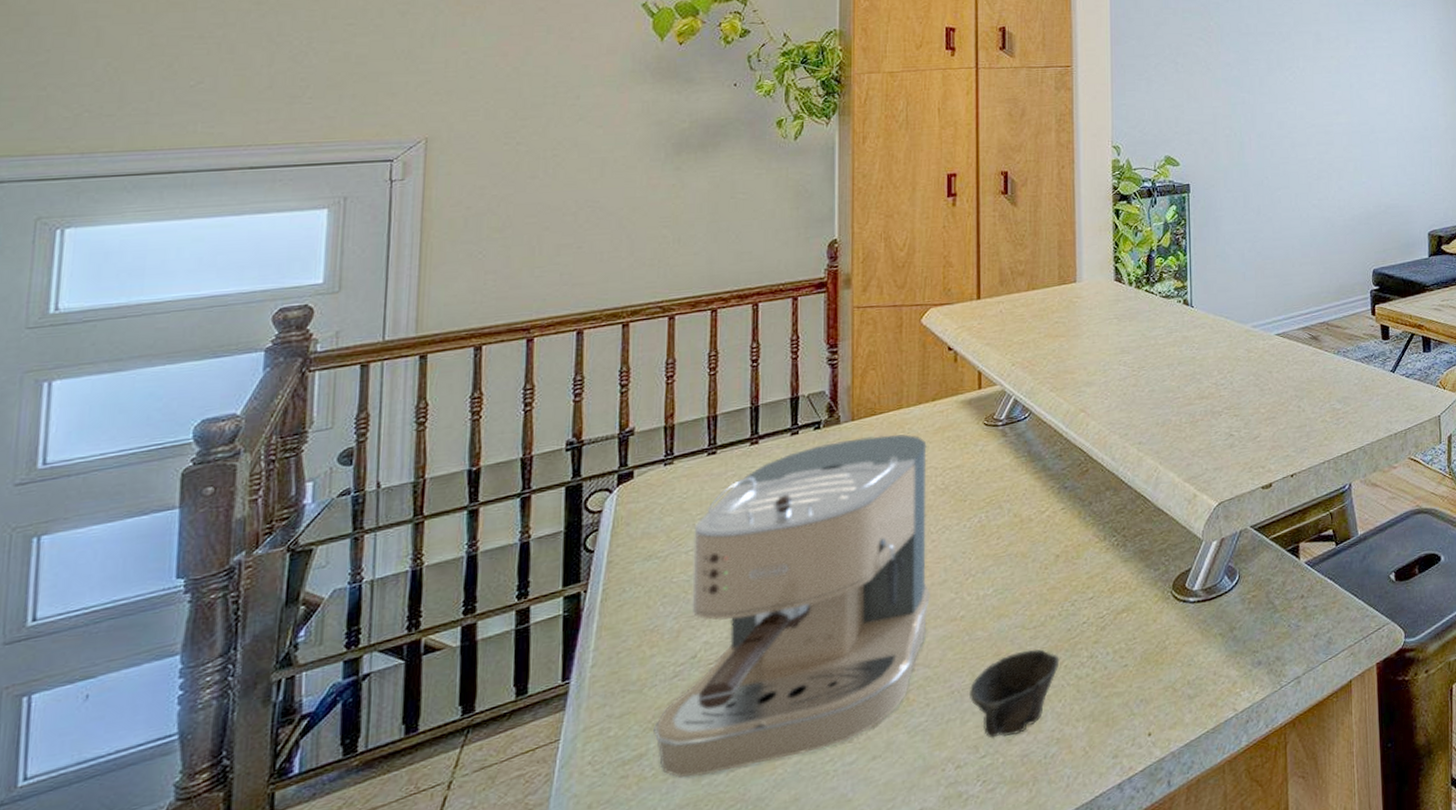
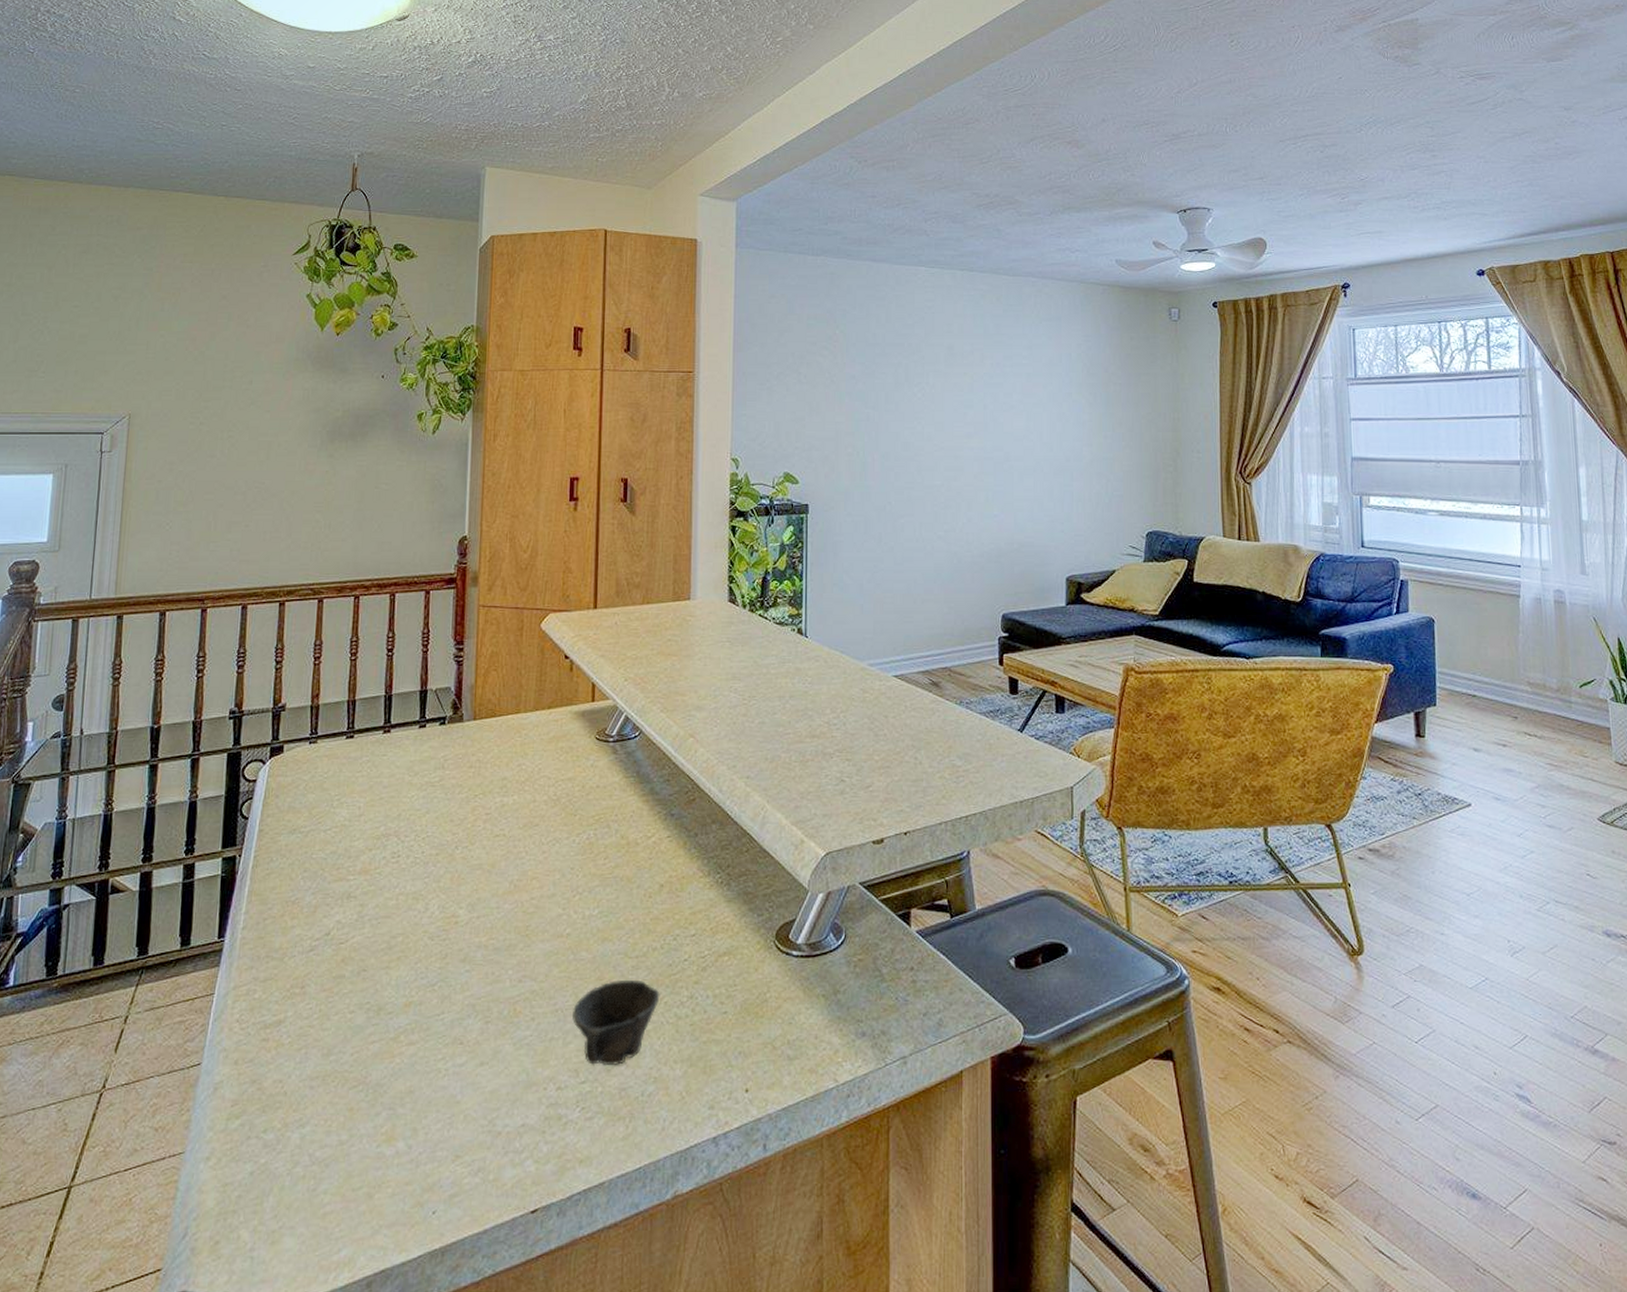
coffee maker: present [654,434,930,779] -> none [291,738,541,1052]

